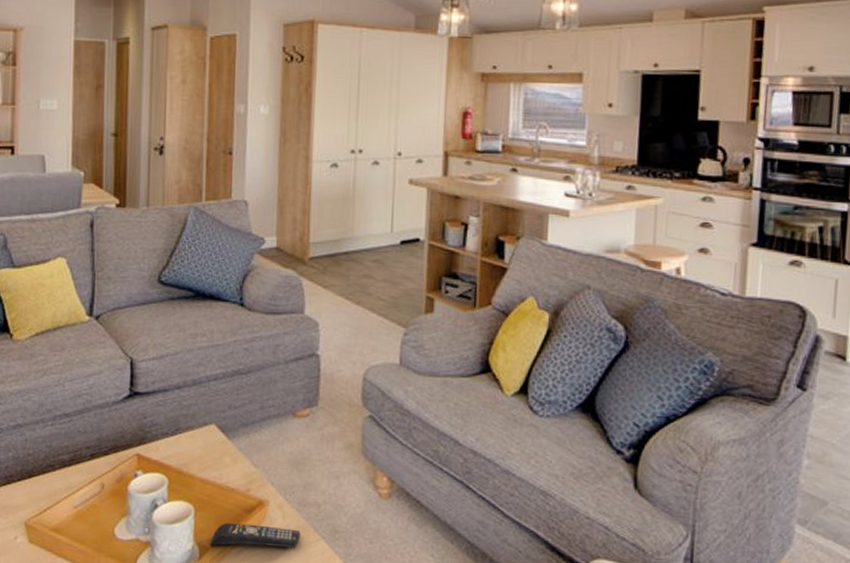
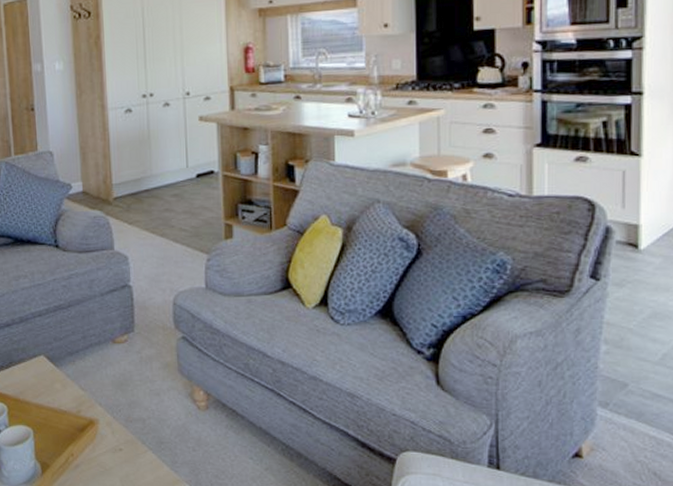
remote control: present [210,522,301,548] -> none [50,441,130,463]

